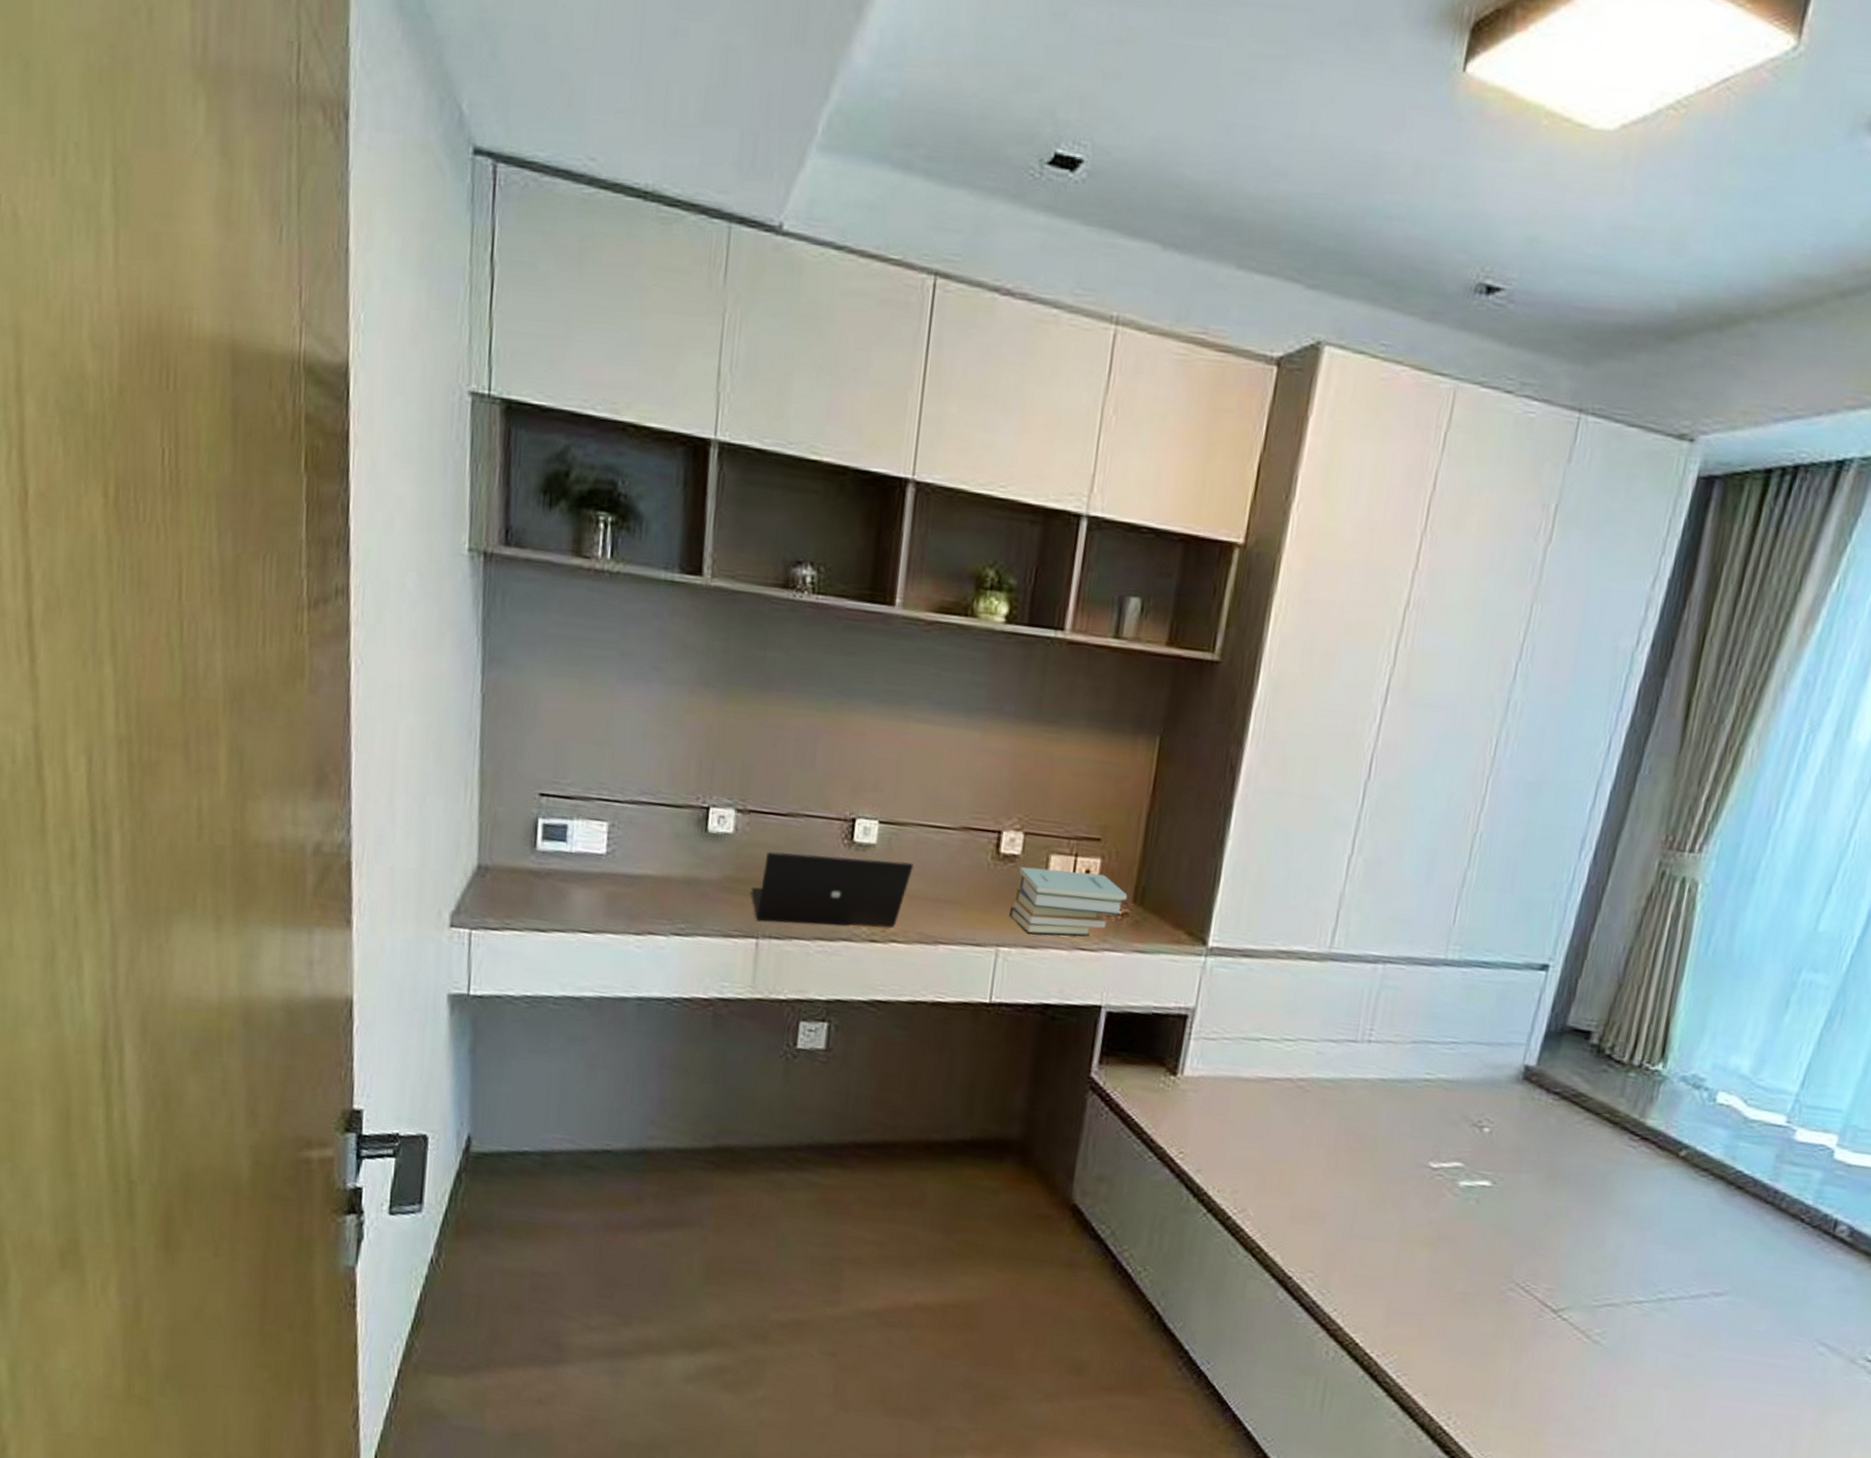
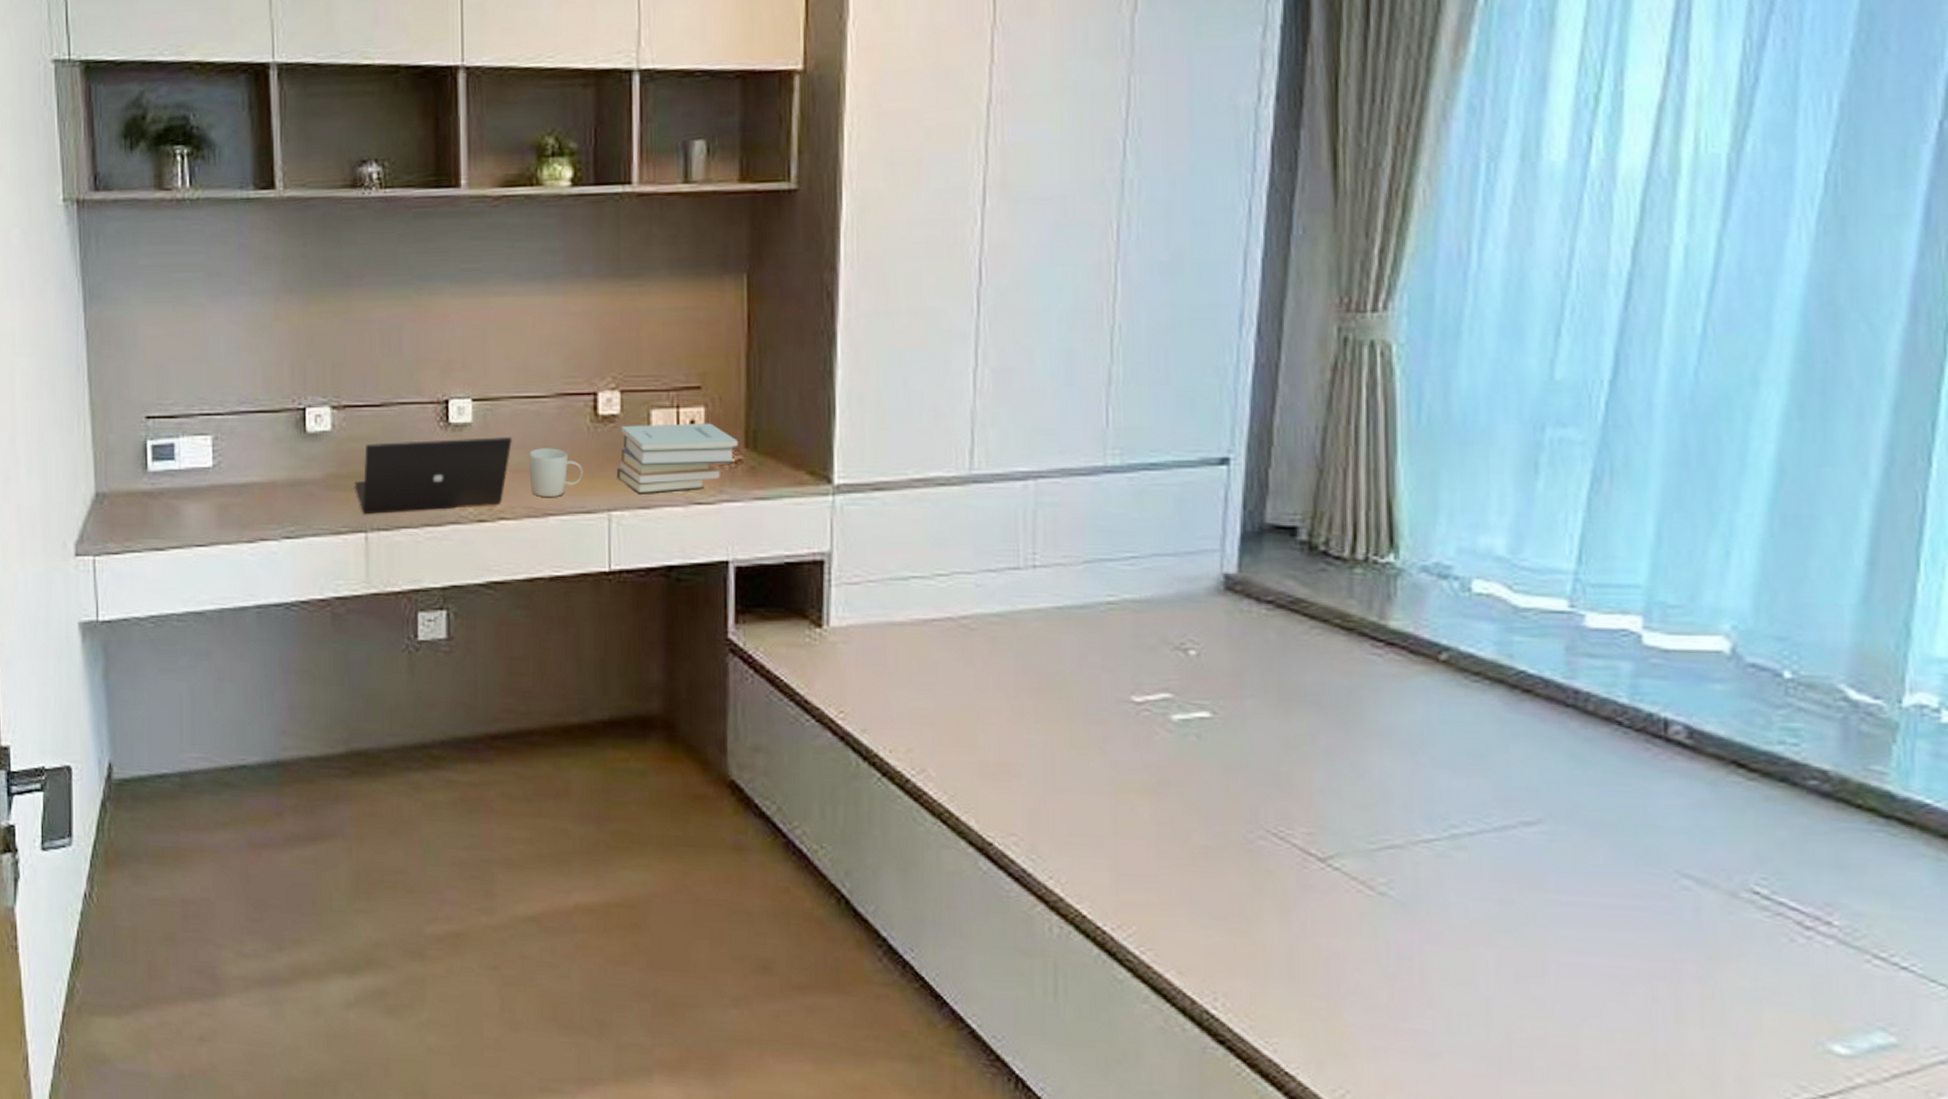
mug: none [925,878,978,927] -> present [529,448,583,498]

